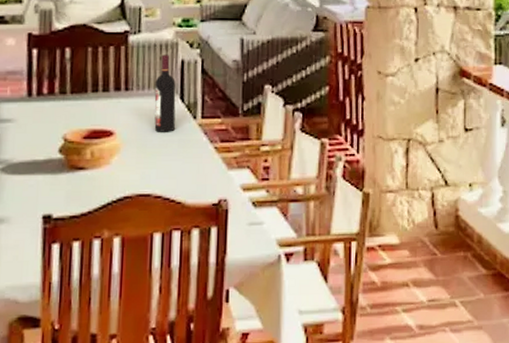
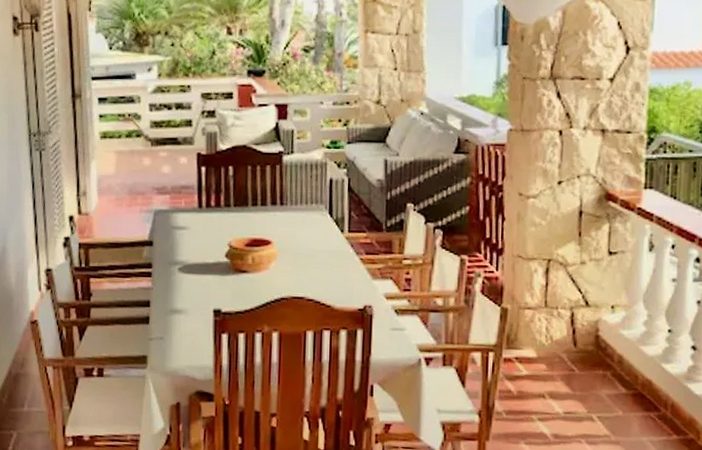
wine bottle: present [154,54,176,132] -> none [306,173,325,244]

